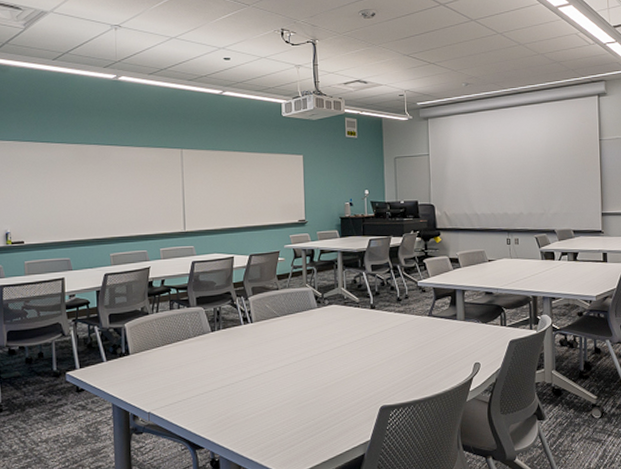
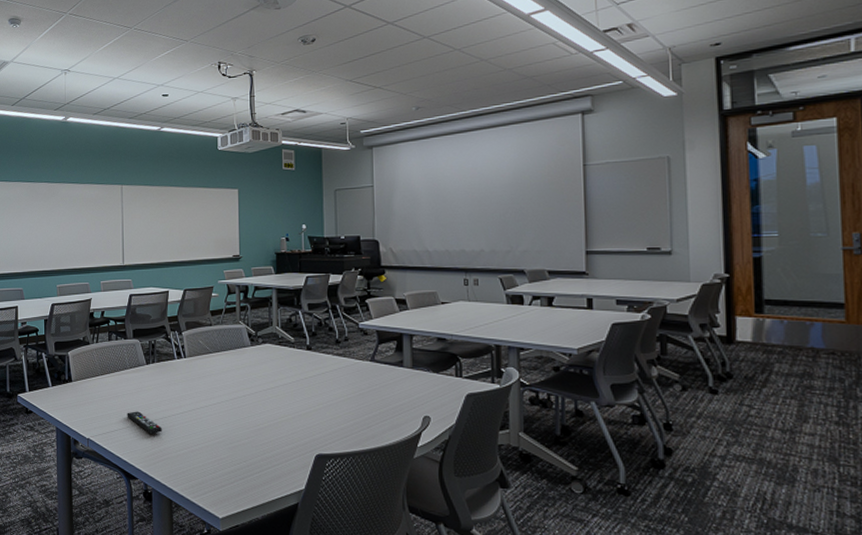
remote control: none [191,380,229,401] -> present [127,411,162,434]

